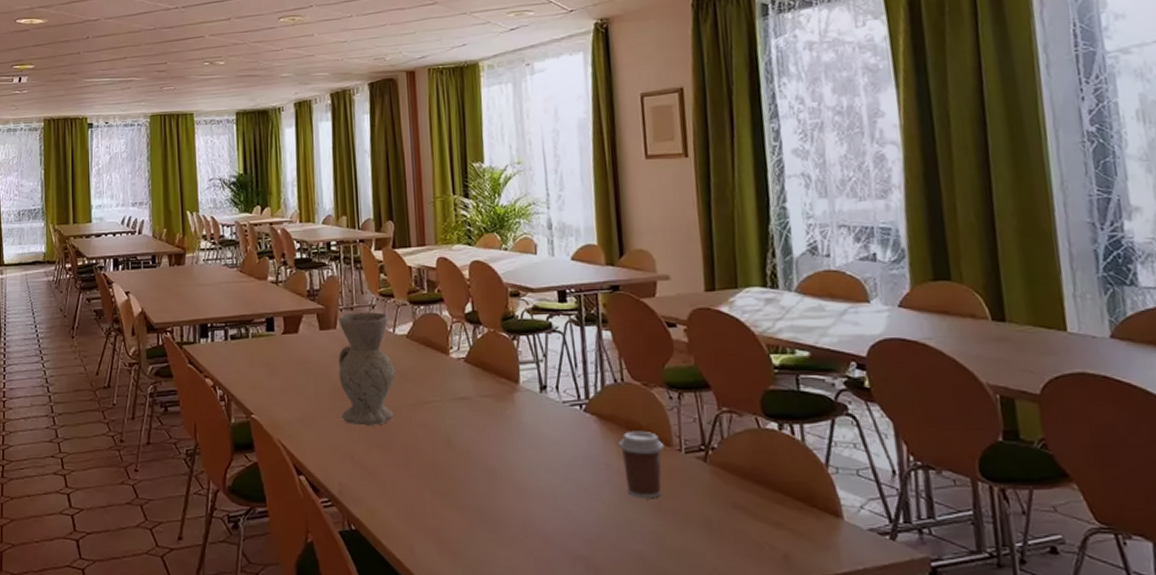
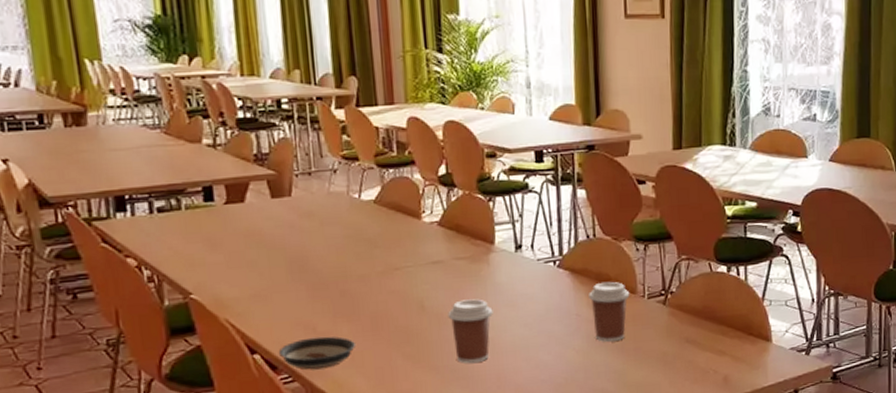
saucer: none [320,464,389,496] -> present [278,336,357,371]
vase: present [338,312,396,426] -> none [294,177,363,298]
coffee cup: none [474,439,519,506] -> present [448,299,493,363]

